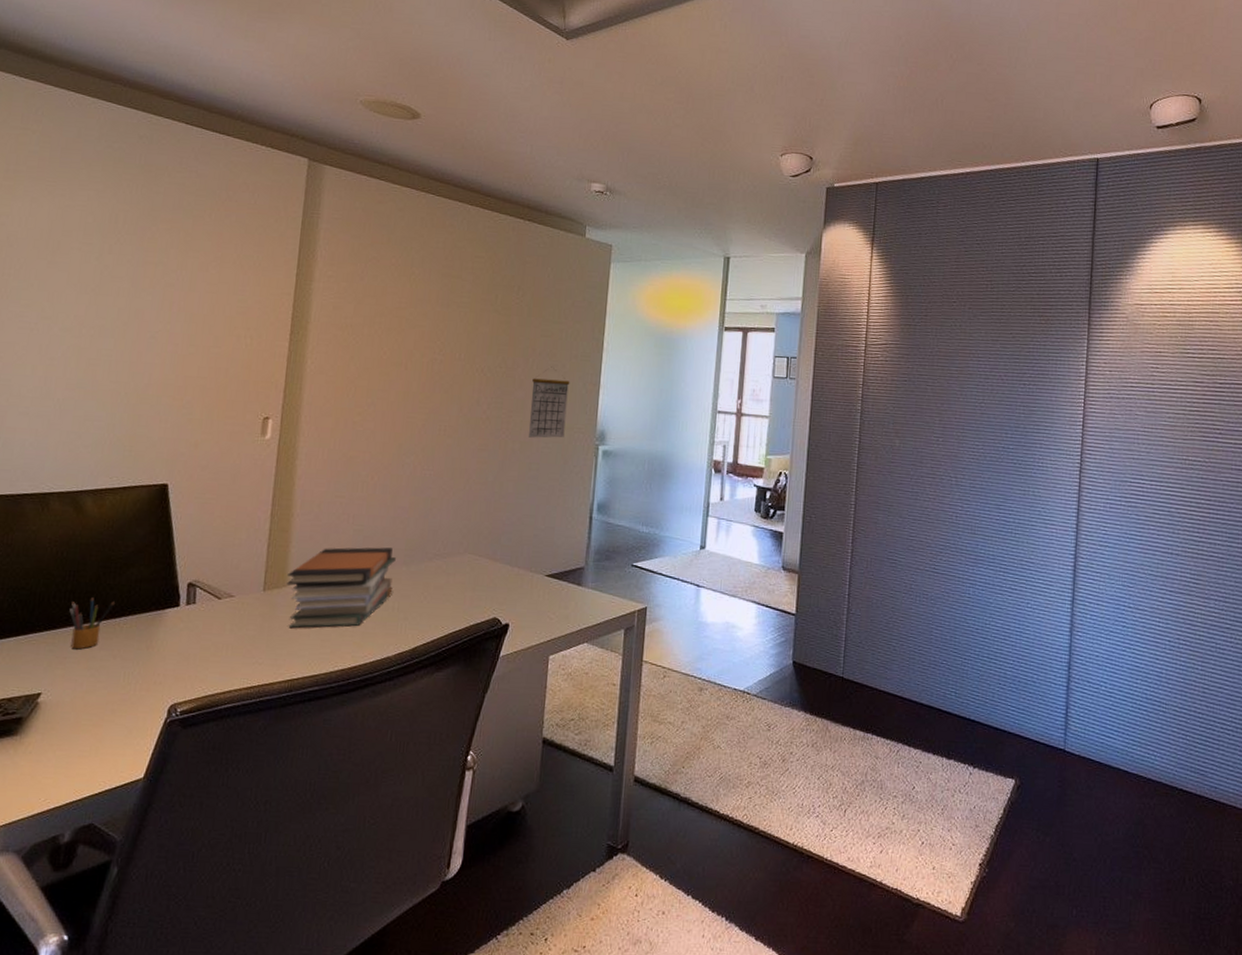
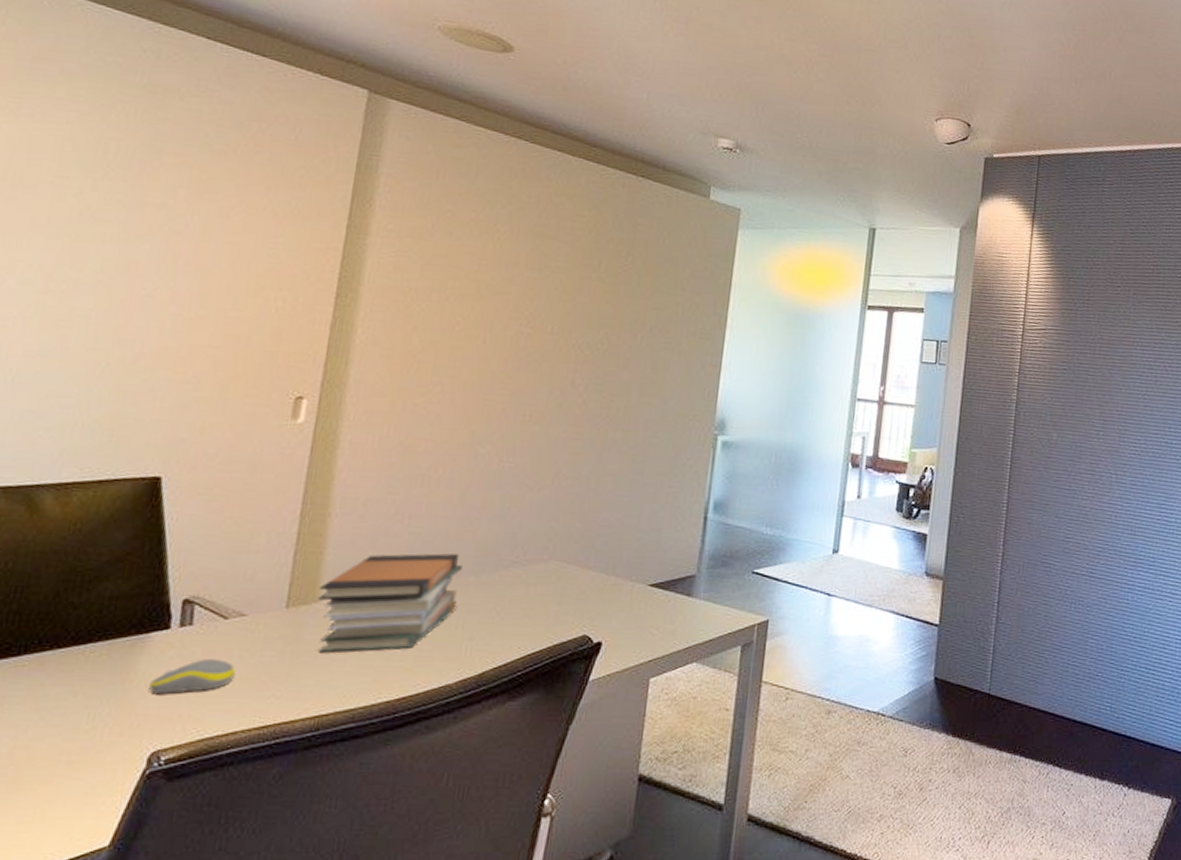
pencil box: present [69,597,115,650] -> none [12,619,79,686]
computer mouse: none [166,631,228,659] -> present [149,659,236,695]
calendar: present [528,366,570,438] -> none [633,344,686,427]

